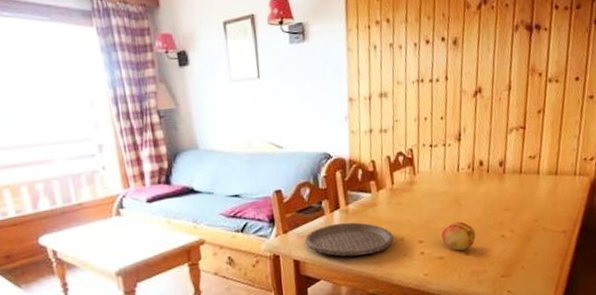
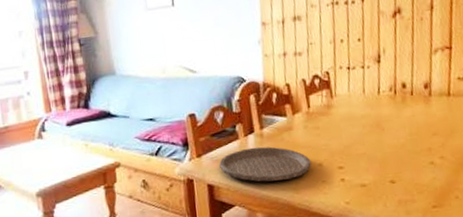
fruit: present [441,221,476,251] -> none [363,147,402,178]

